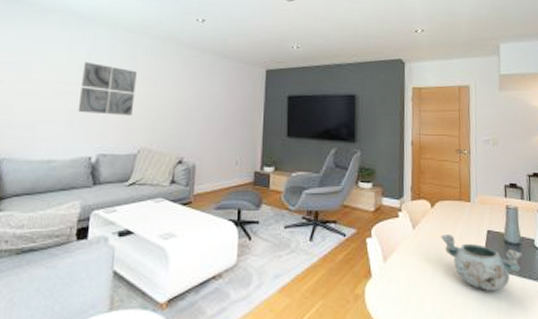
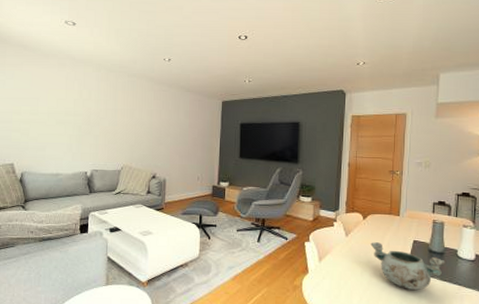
wall art: present [77,62,137,116] -> none [75,96,118,140]

